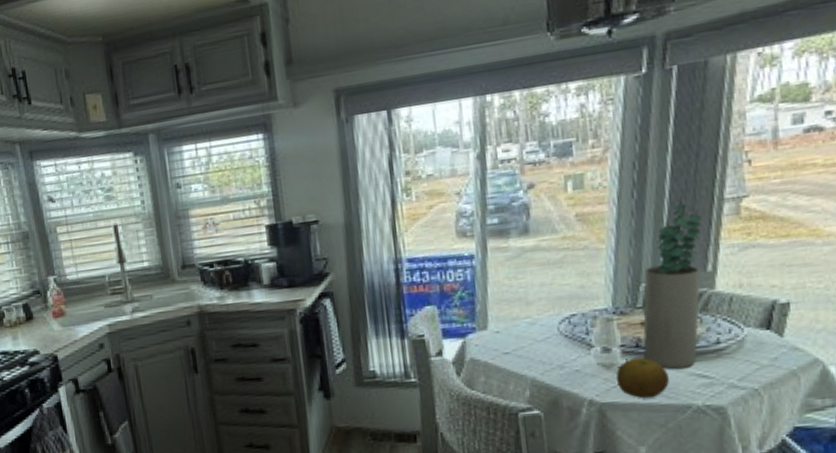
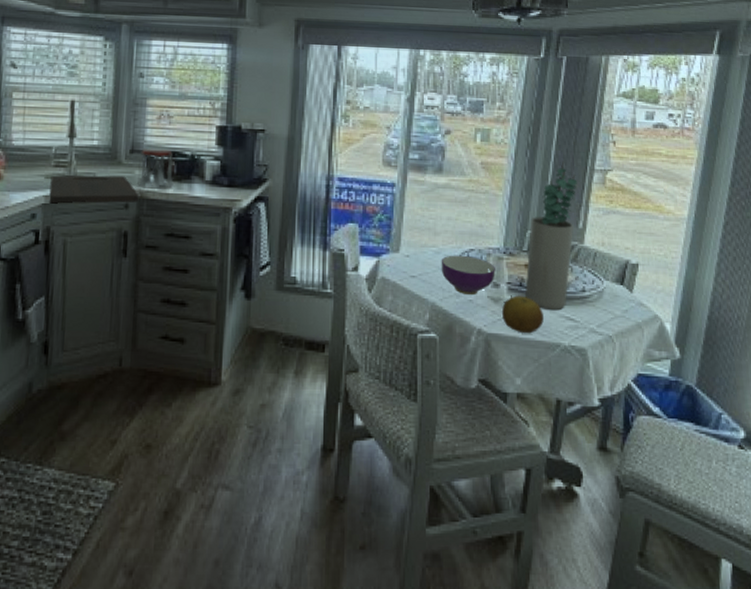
cutting board: none [110,293,200,332] -> present [49,175,139,204]
jar: none [192,258,231,303] -> present [137,148,173,189]
bowl: none [537,322,605,365] -> present [441,255,495,296]

